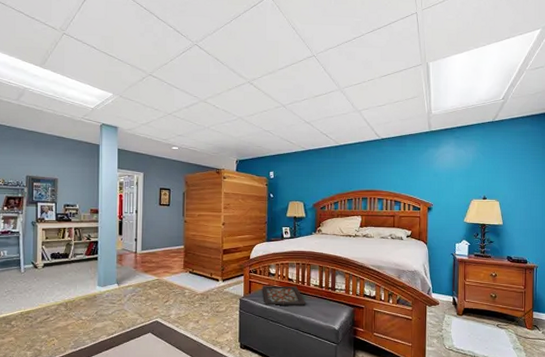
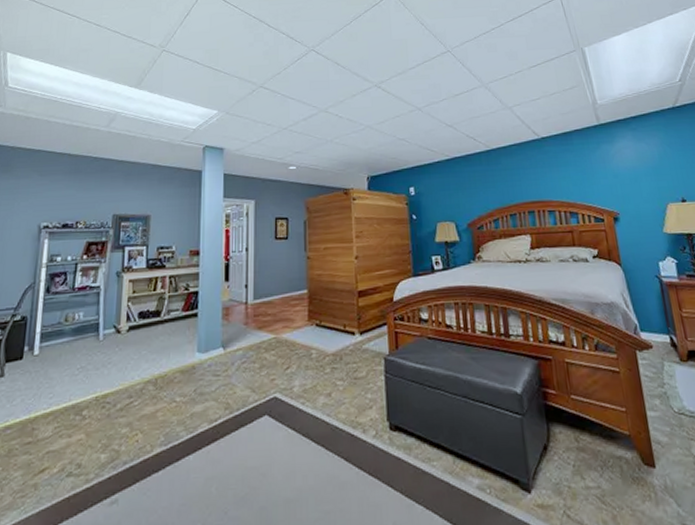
decorative tray: present [262,286,306,305] -> none [412,335,474,365]

